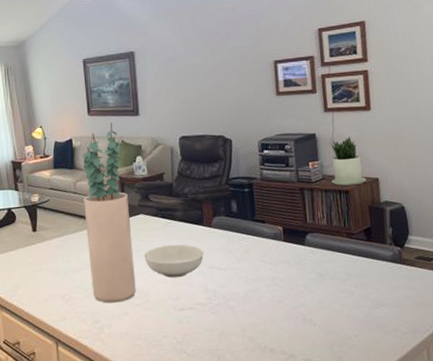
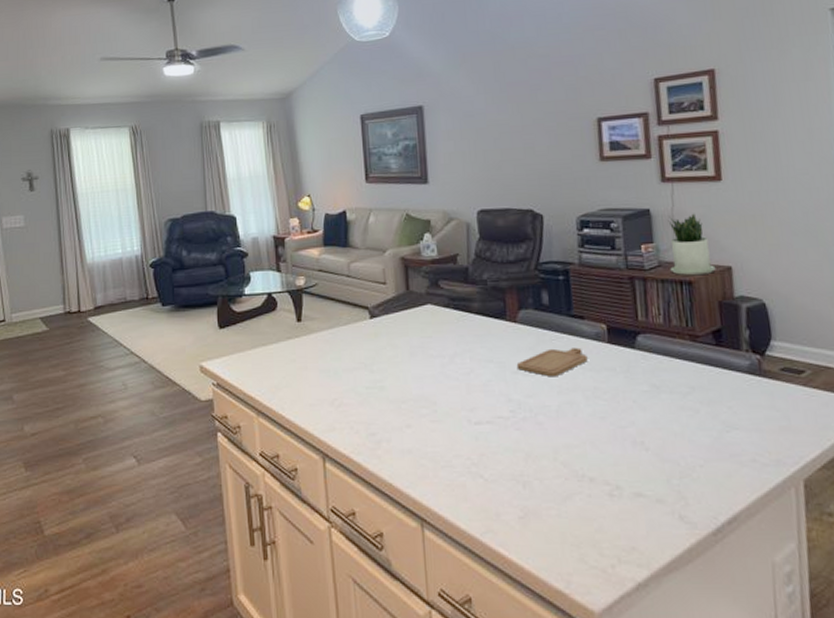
vase: present [83,122,136,303] -> none [359,191,422,412]
bowl: present [143,244,204,278] -> none [431,342,507,384]
chopping board: none [212,246,268,270] -> present [516,347,588,377]

